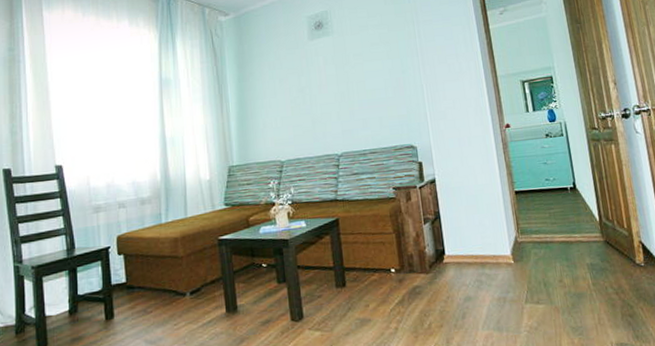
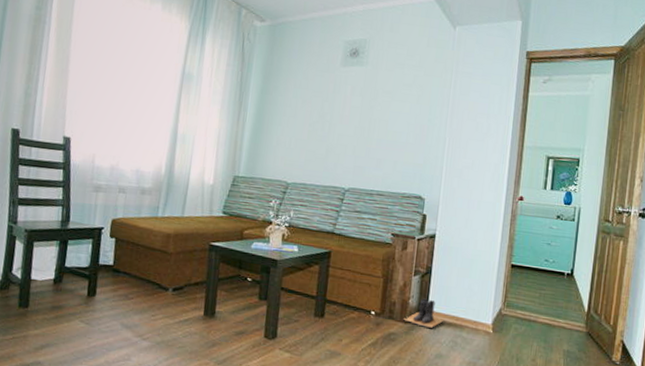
boots: none [423,244,465,273] -> present [402,298,445,328]

